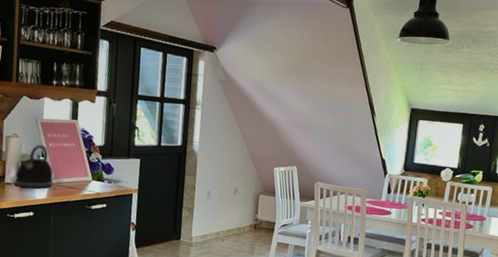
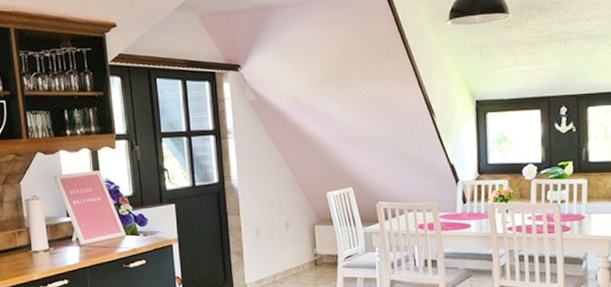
kettle: present [14,144,54,189] -> none [42,203,84,255]

